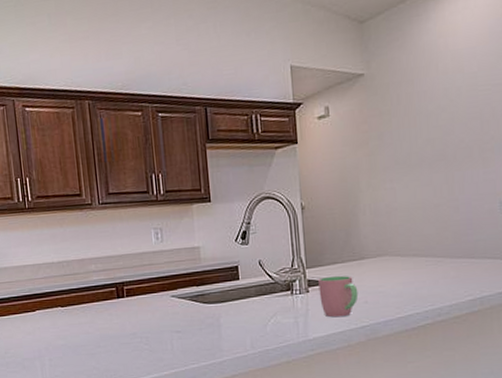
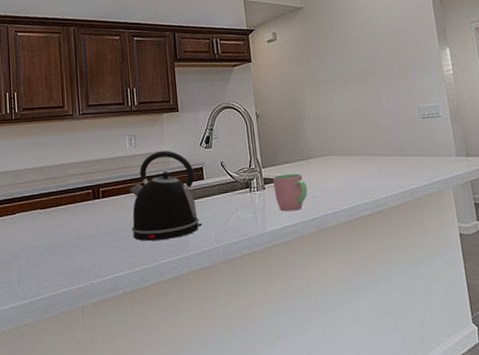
kettle: none [156,246,237,344] -> present [129,151,202,241]

